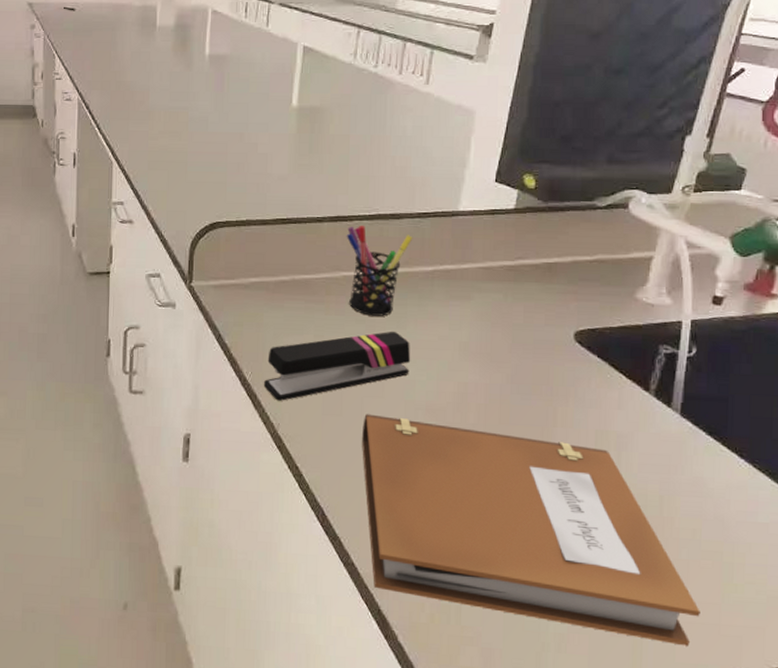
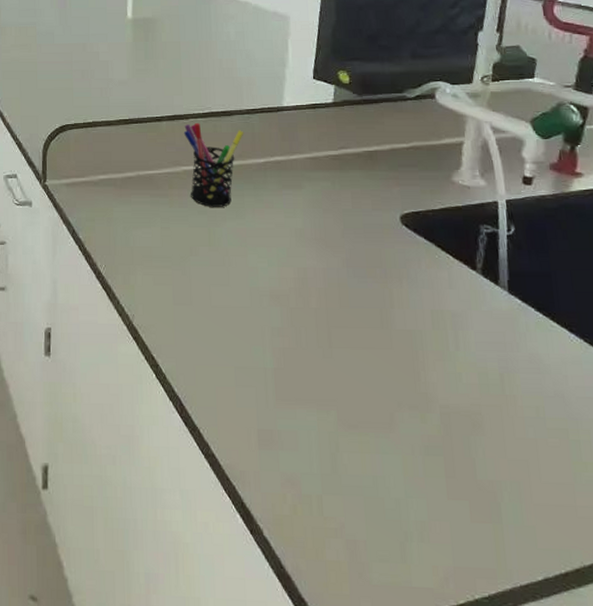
stapler: present [263,331,411,401] -> none [116,220,252,292]
notebook: present [362,414,700,646] -> none [212,302,555,530]

